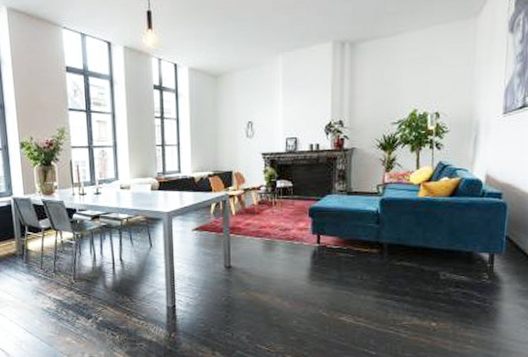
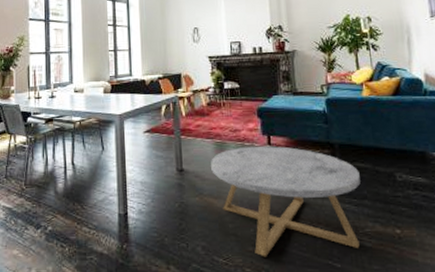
coffee table: none [259,245,405,346] -> present [211,146,361,257]

